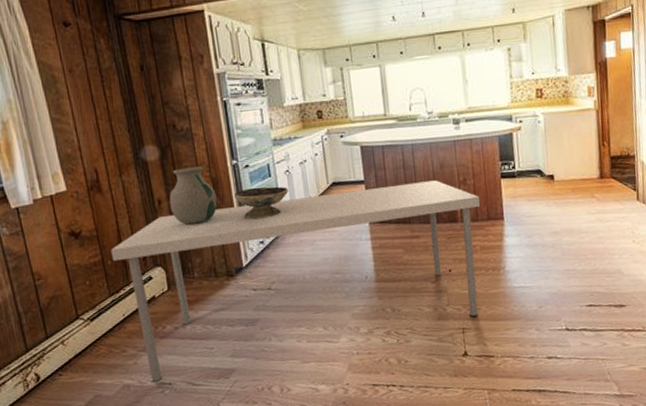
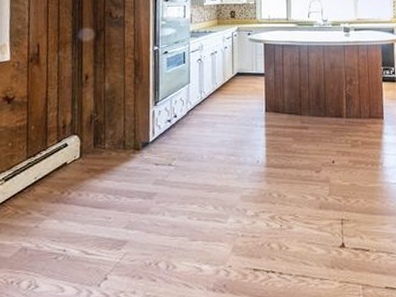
dining table: present [110,180,481,383] -> none [36,78,364,248]
vase: present [169,166,218,225] -> none [94,49,136,99]
decorative bowl: present [234,186,289,220] -> none [152,71,198,100]

